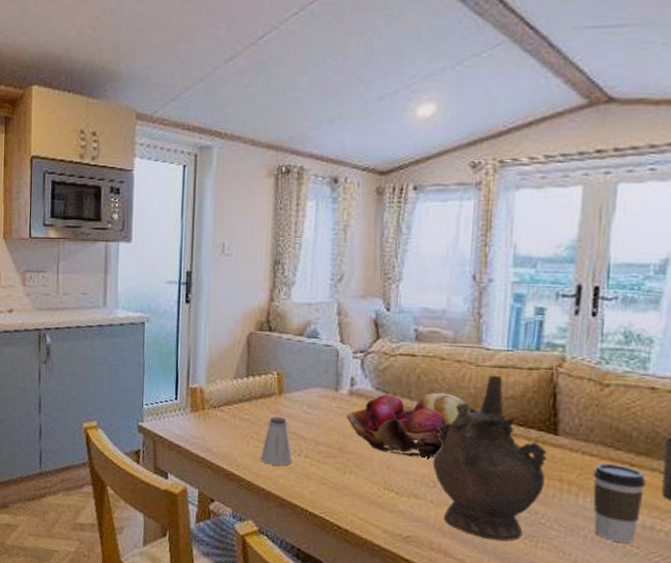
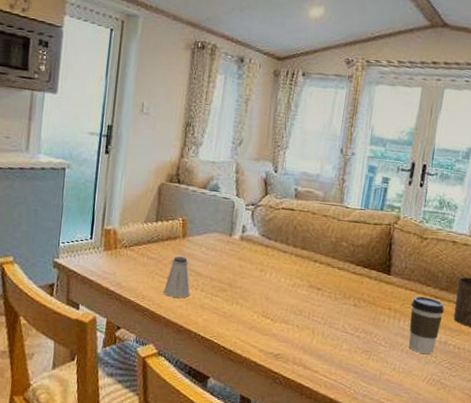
fruit basket: present [346,392,472,459] -> none [237,240,331,292]
ceremonial vessel: present [433,375,547,541] -> none [300,228,382,356]

